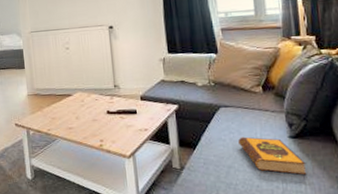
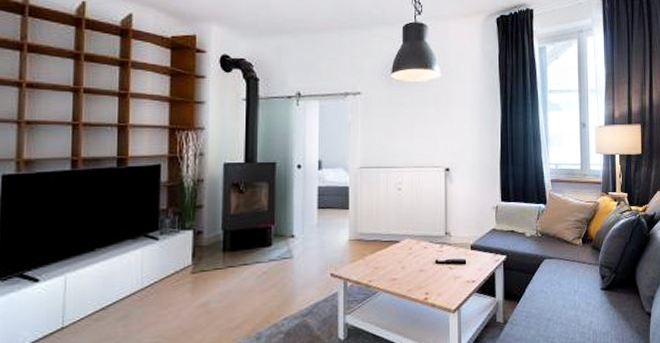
hardback book: present [238,136,307,175] -> none [558,288,614,326]

